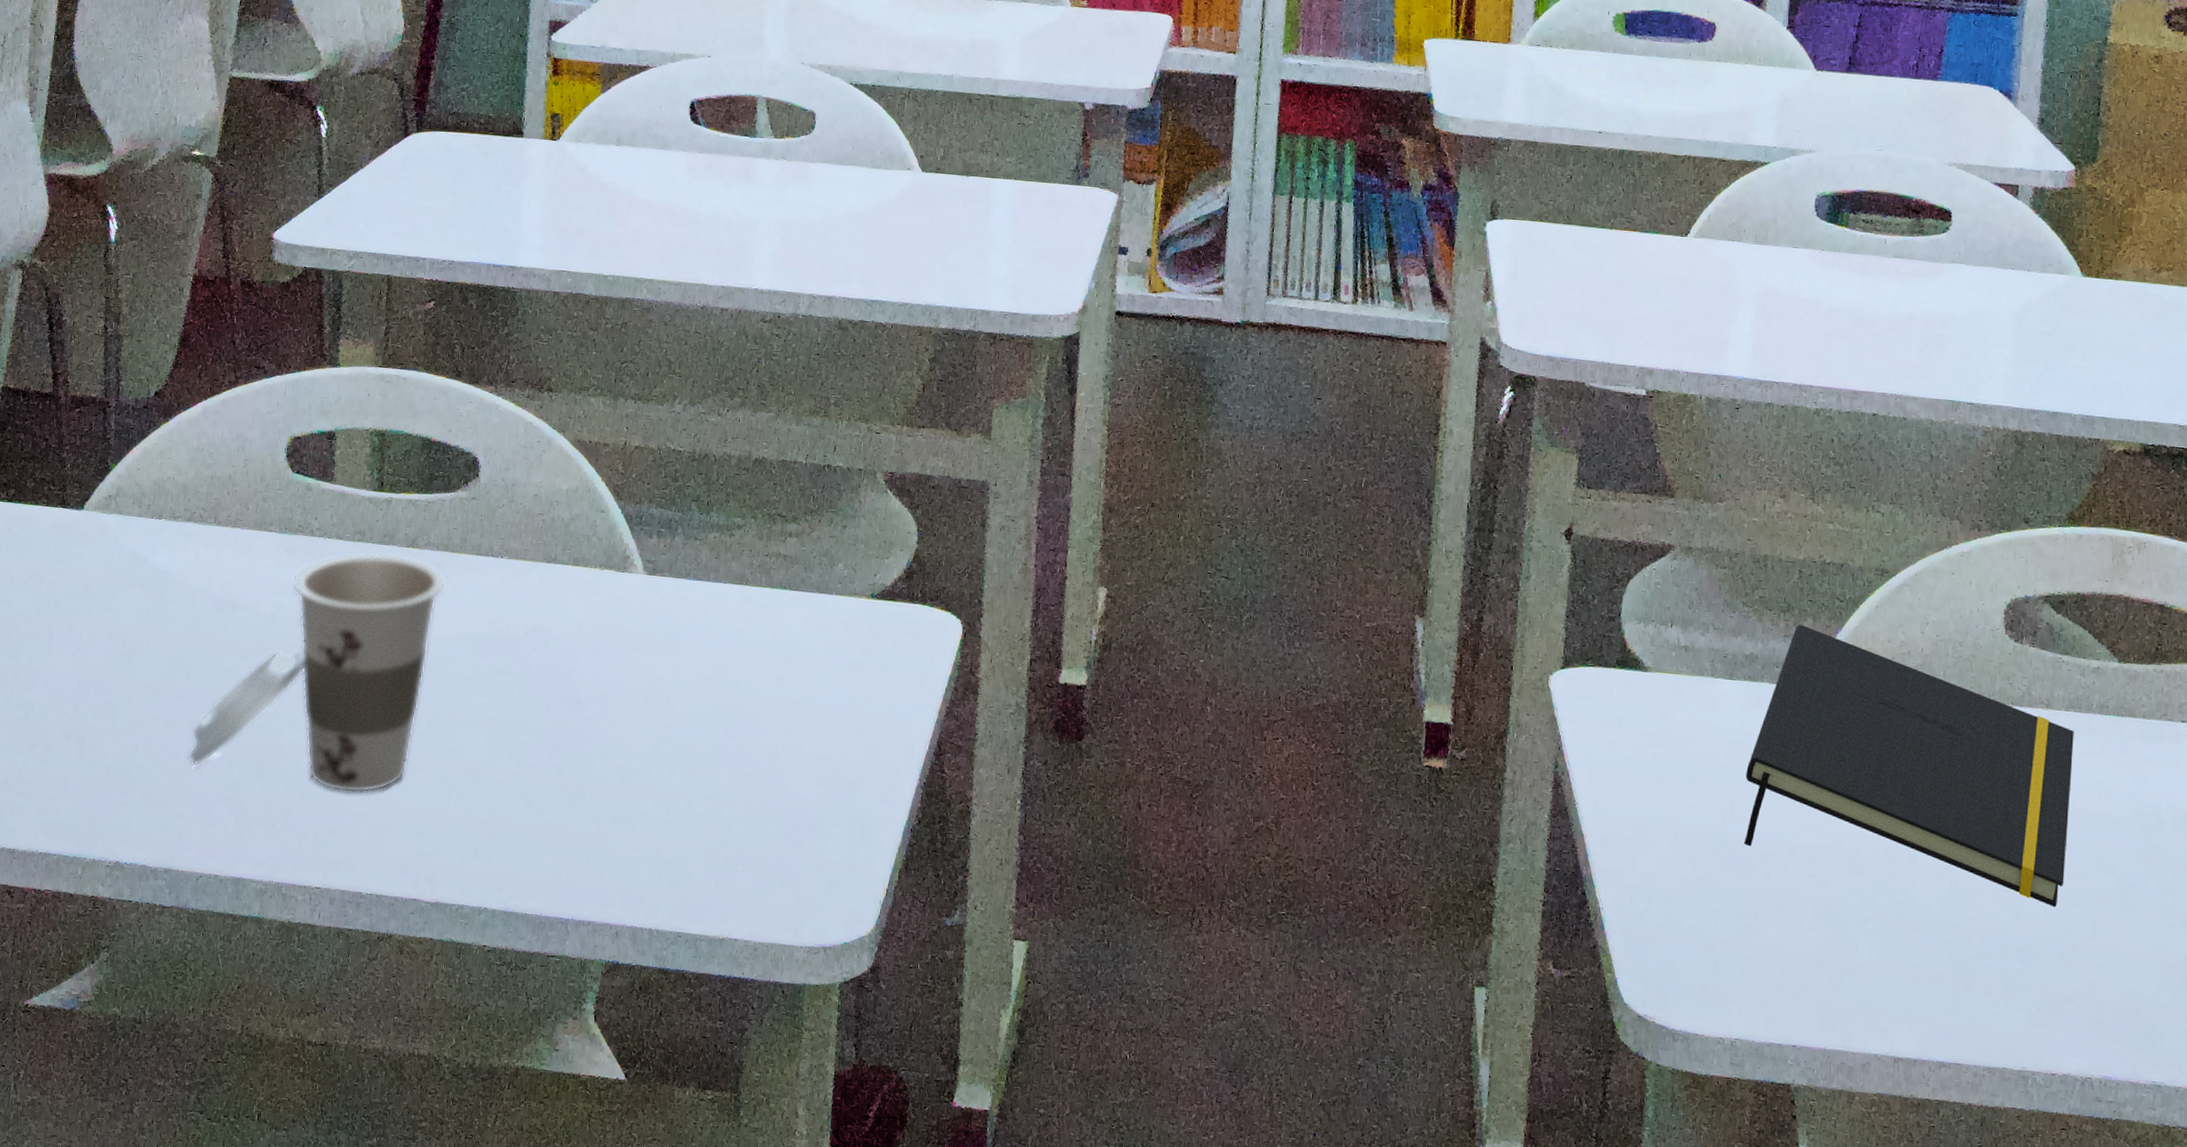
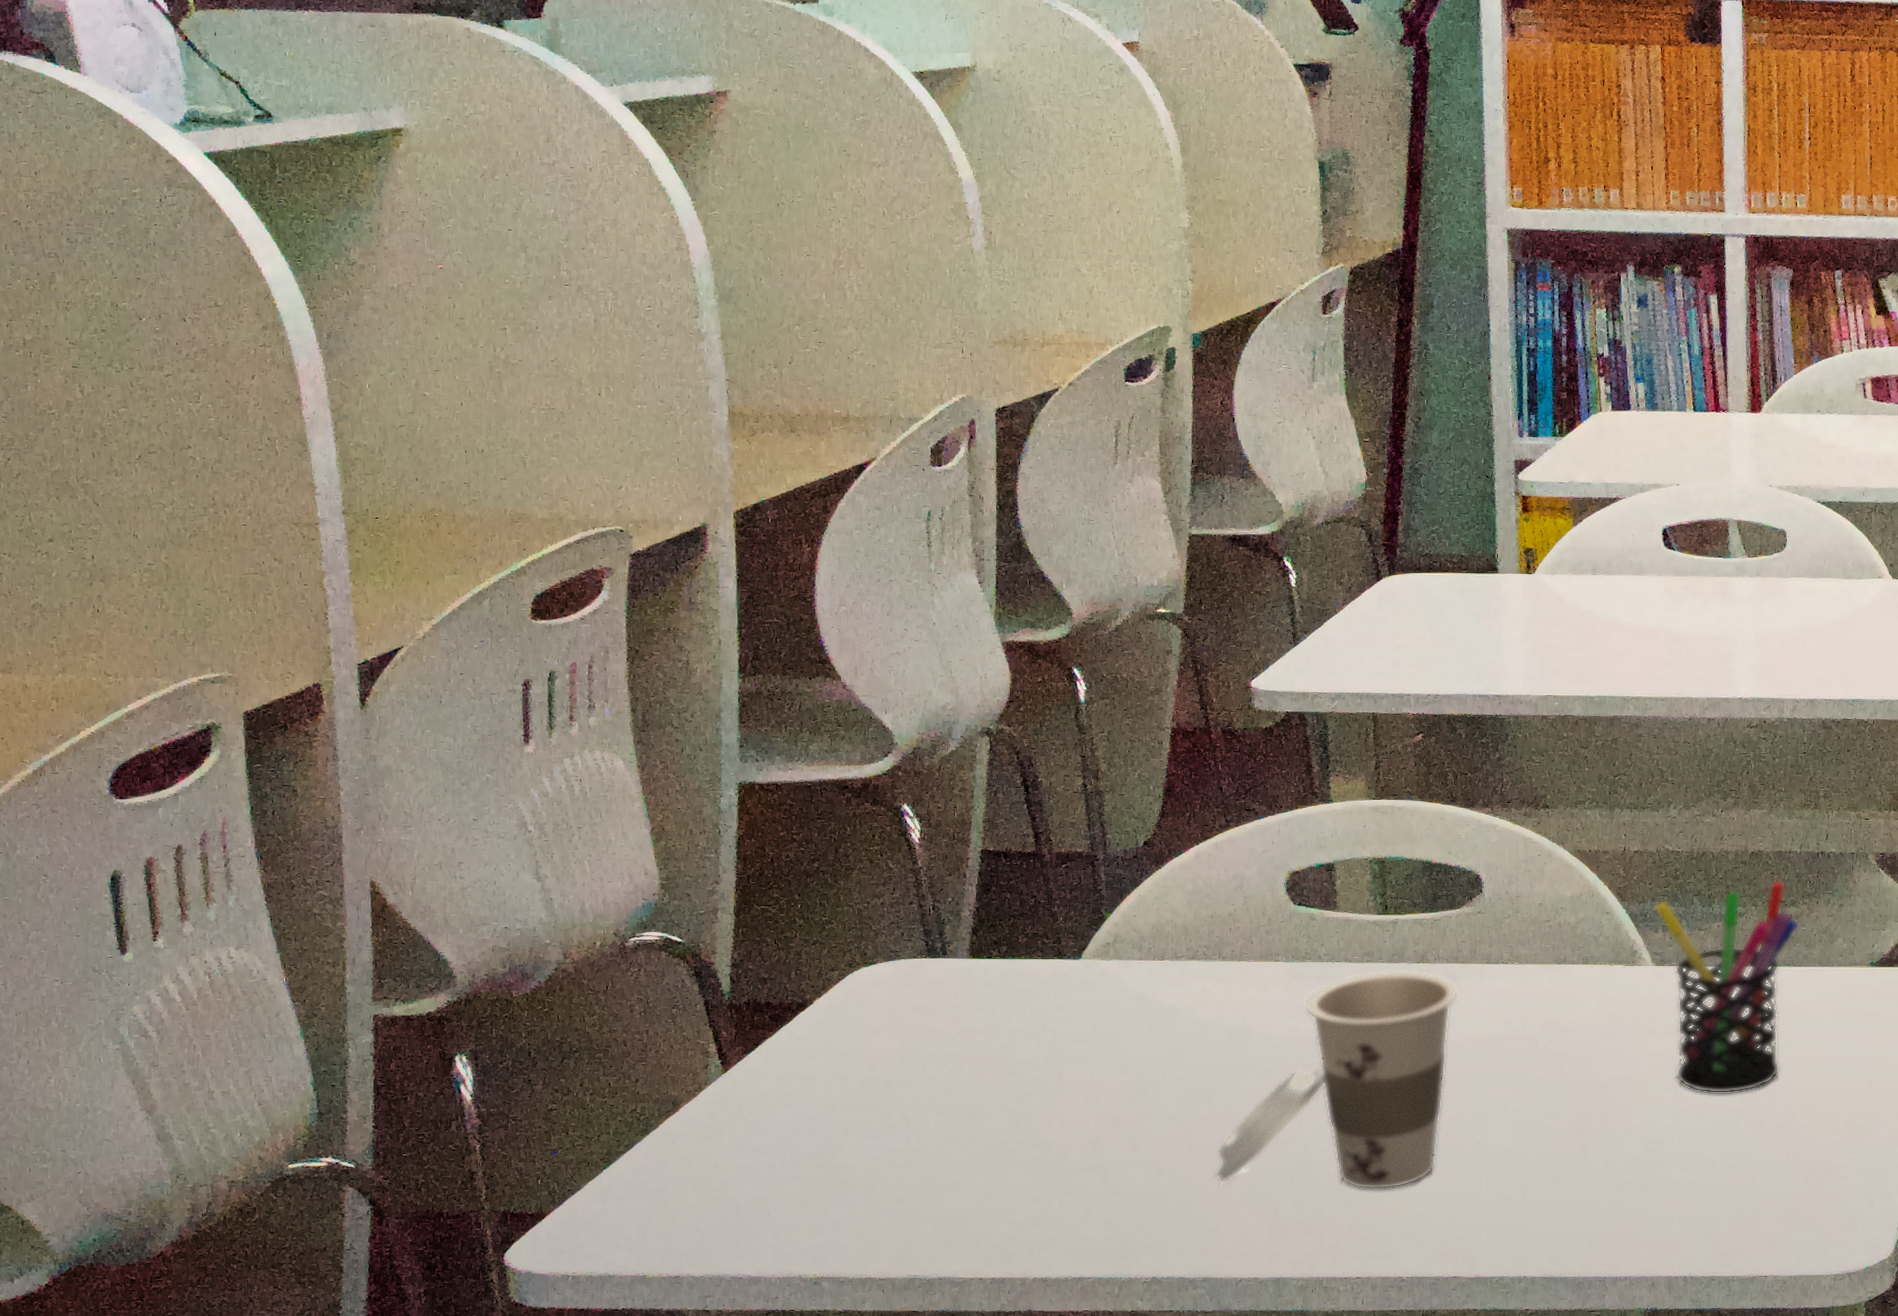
pen holder: none [650,491,799,727] -> present [1654,879,1799,1094]

